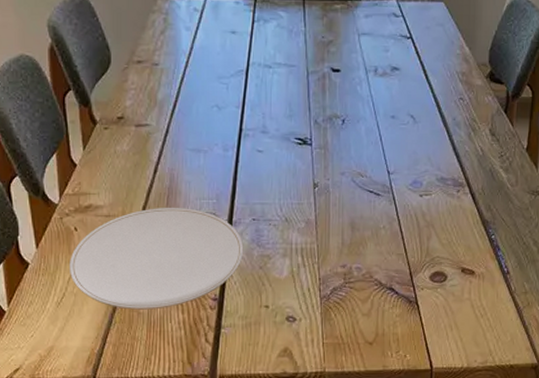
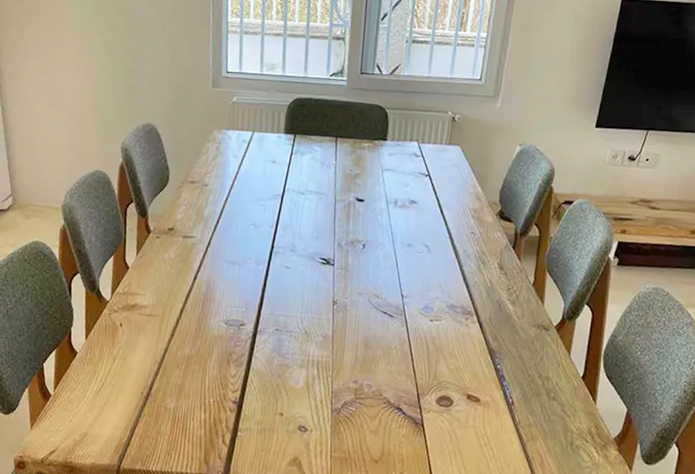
plate: present [70,207,244,310] -> none [110,311,266,407]

